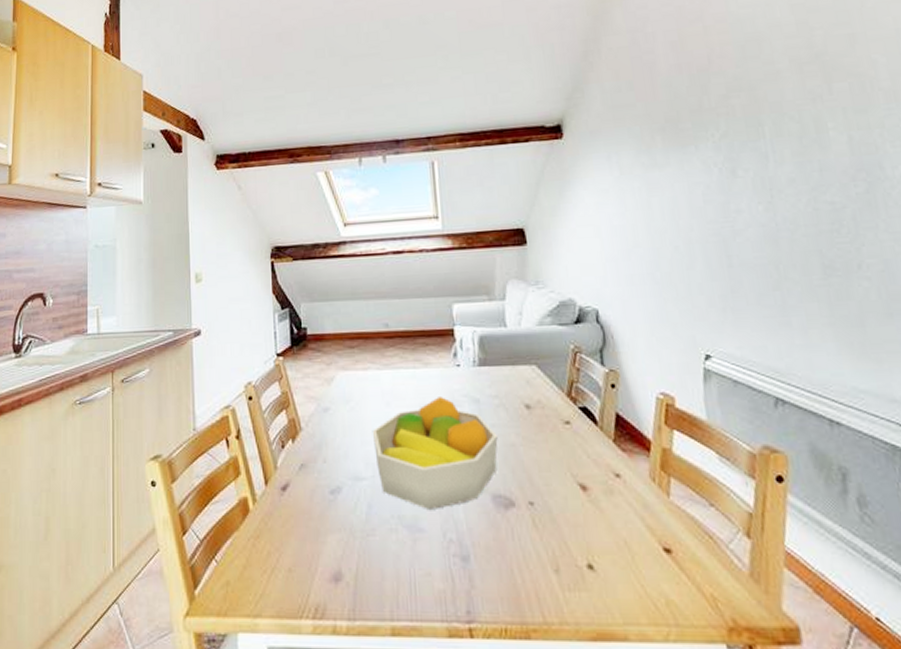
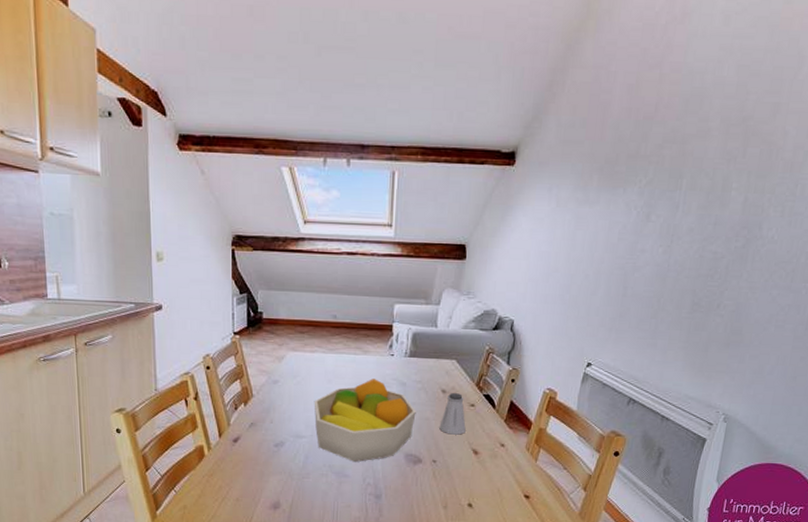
saltshaker: none [530,408,565,464] -> present [439,393,466,435]

